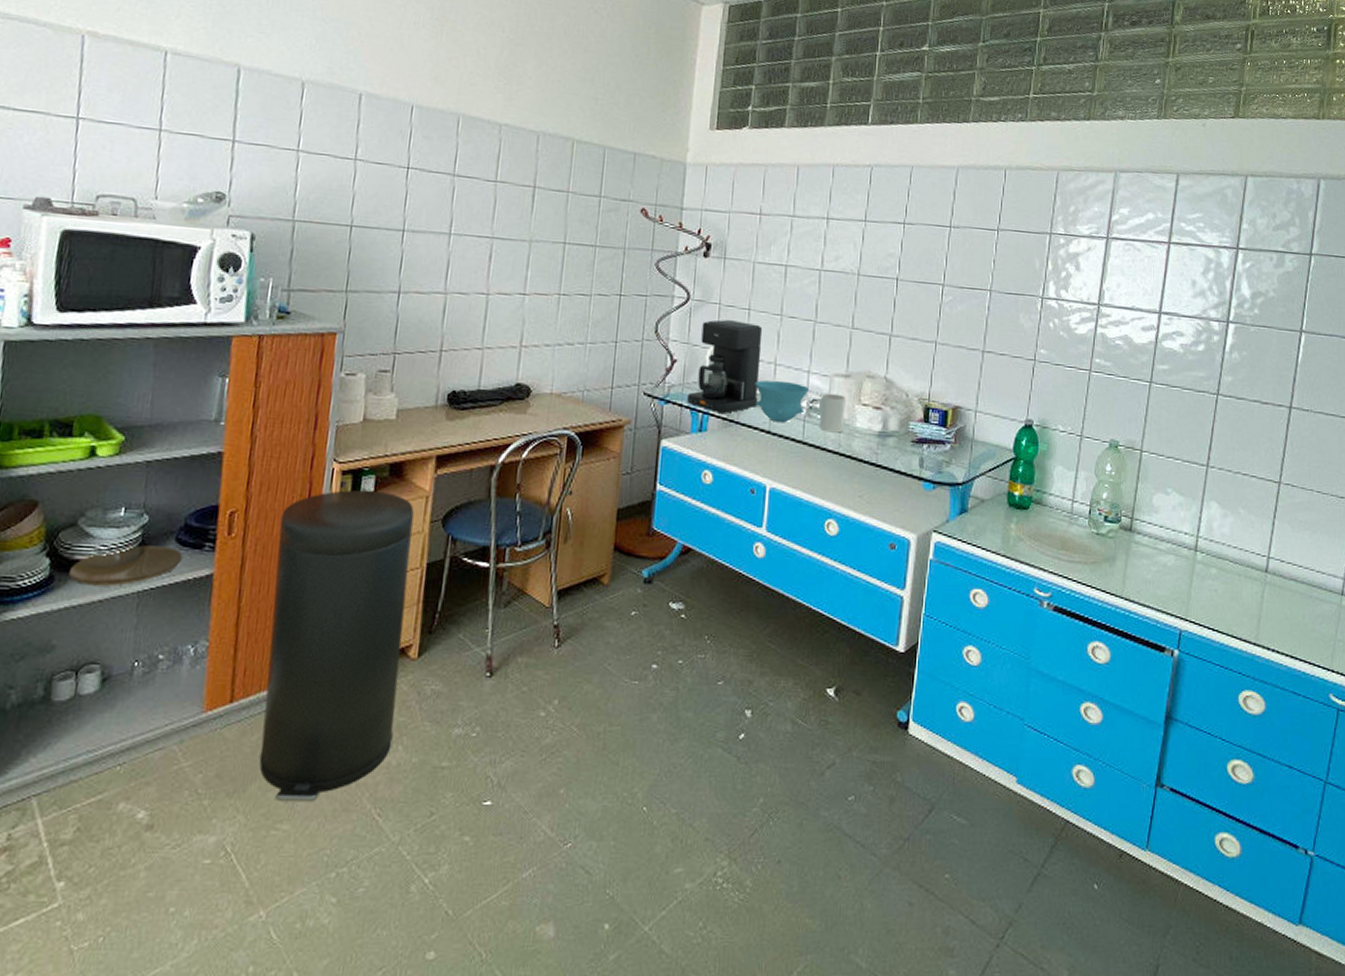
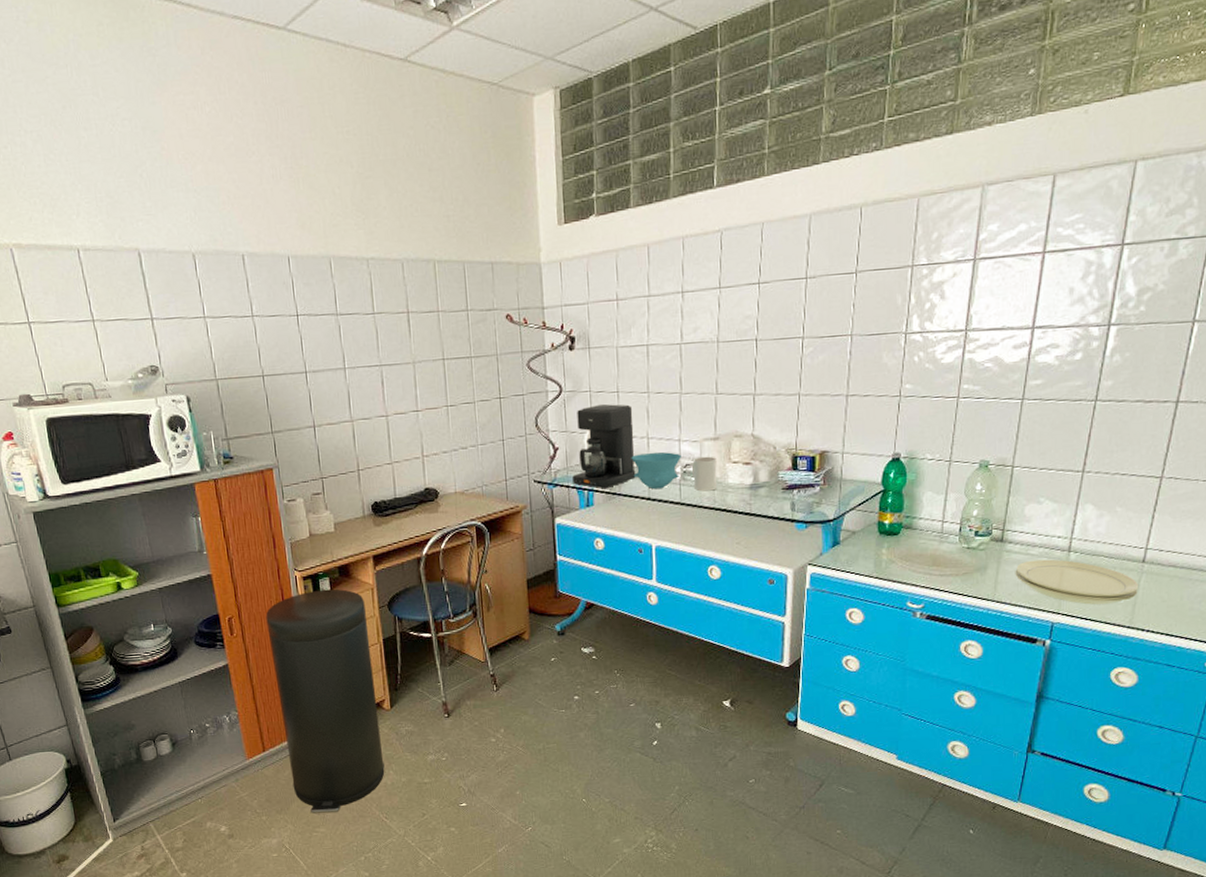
plate: present [69,545,183,586] -> none [128,648,204,682]
plate: none [1143,556,1263,616] -> present [1015,559,1139,606]

